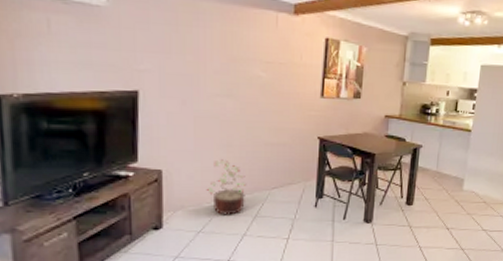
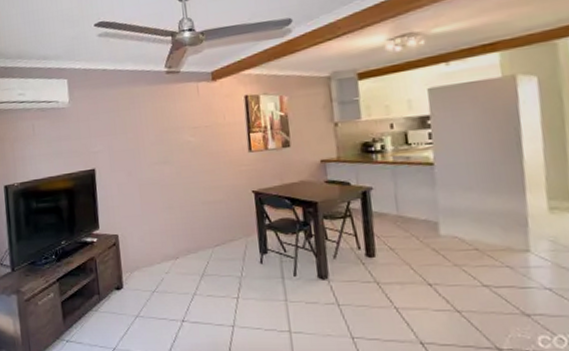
decorative plant: present [206,159,247,215] -> none [155,221,192,275]

